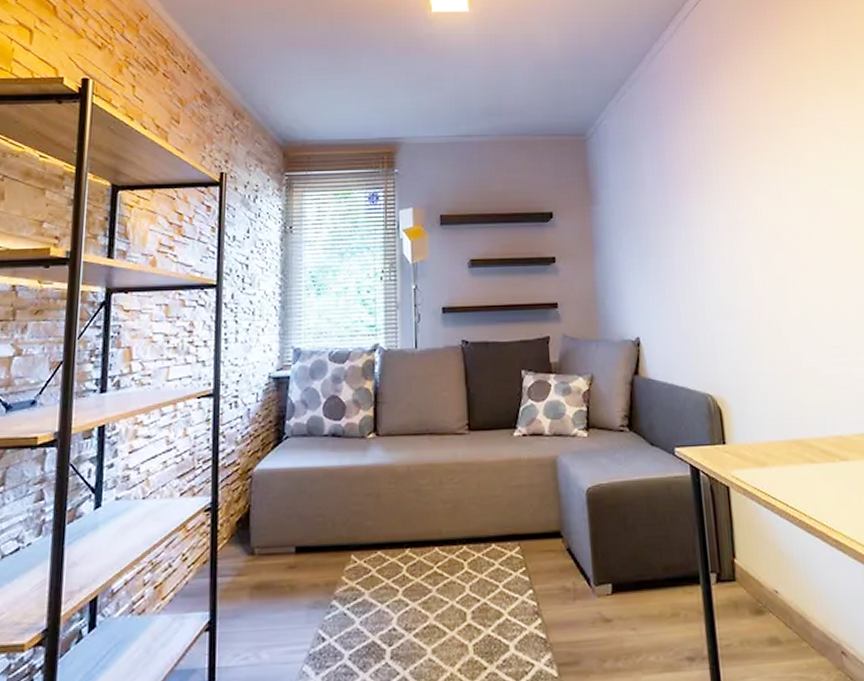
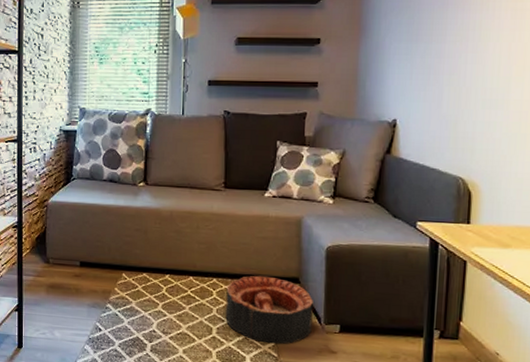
basket: none [479,533,582,622] -> present [225,275,313,345]

